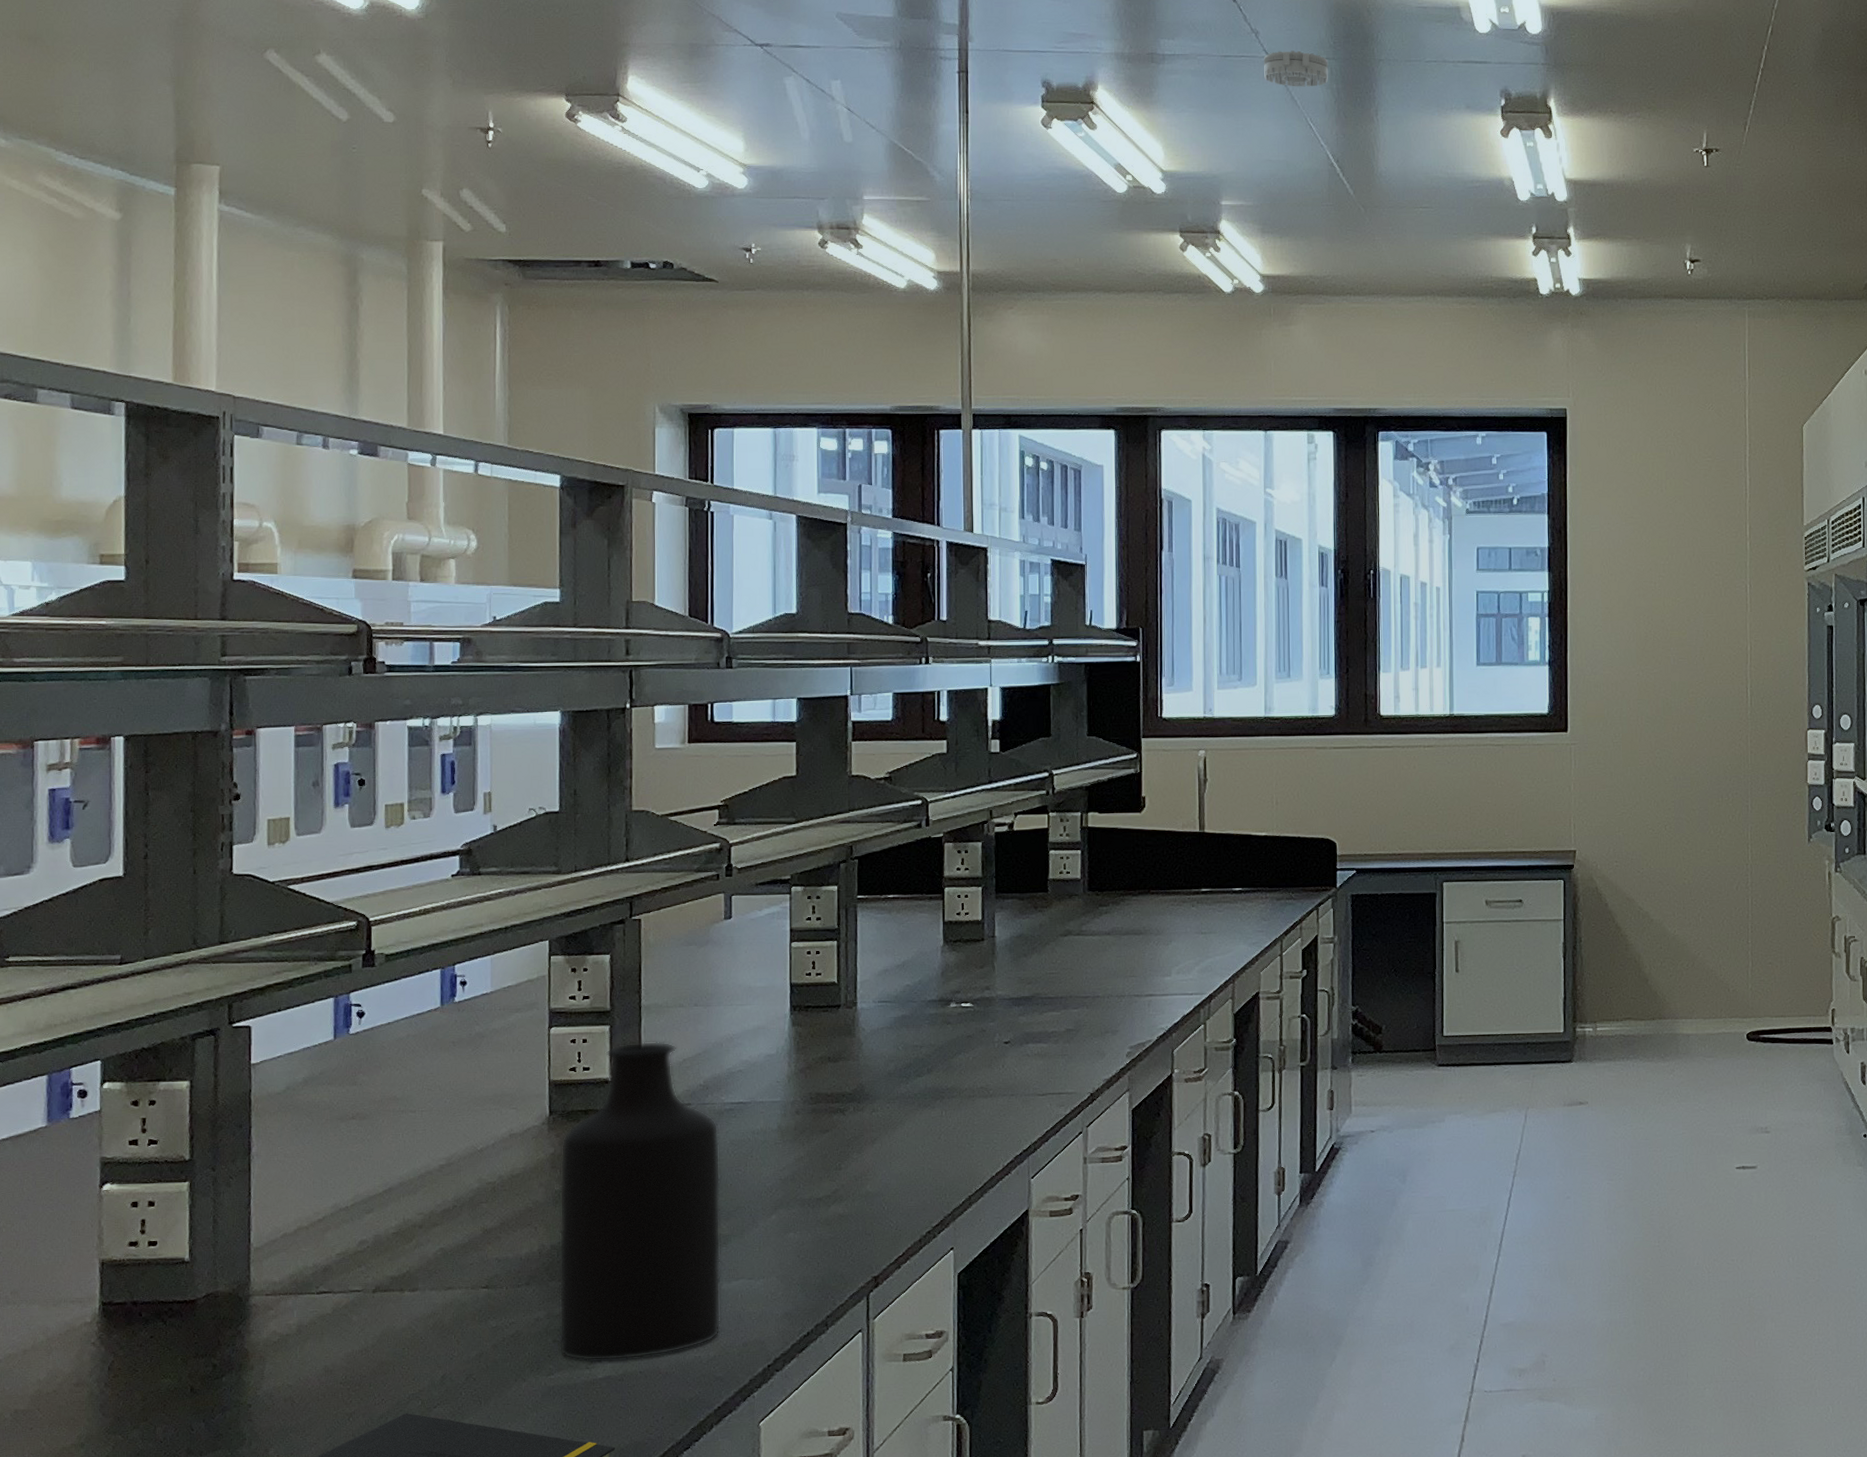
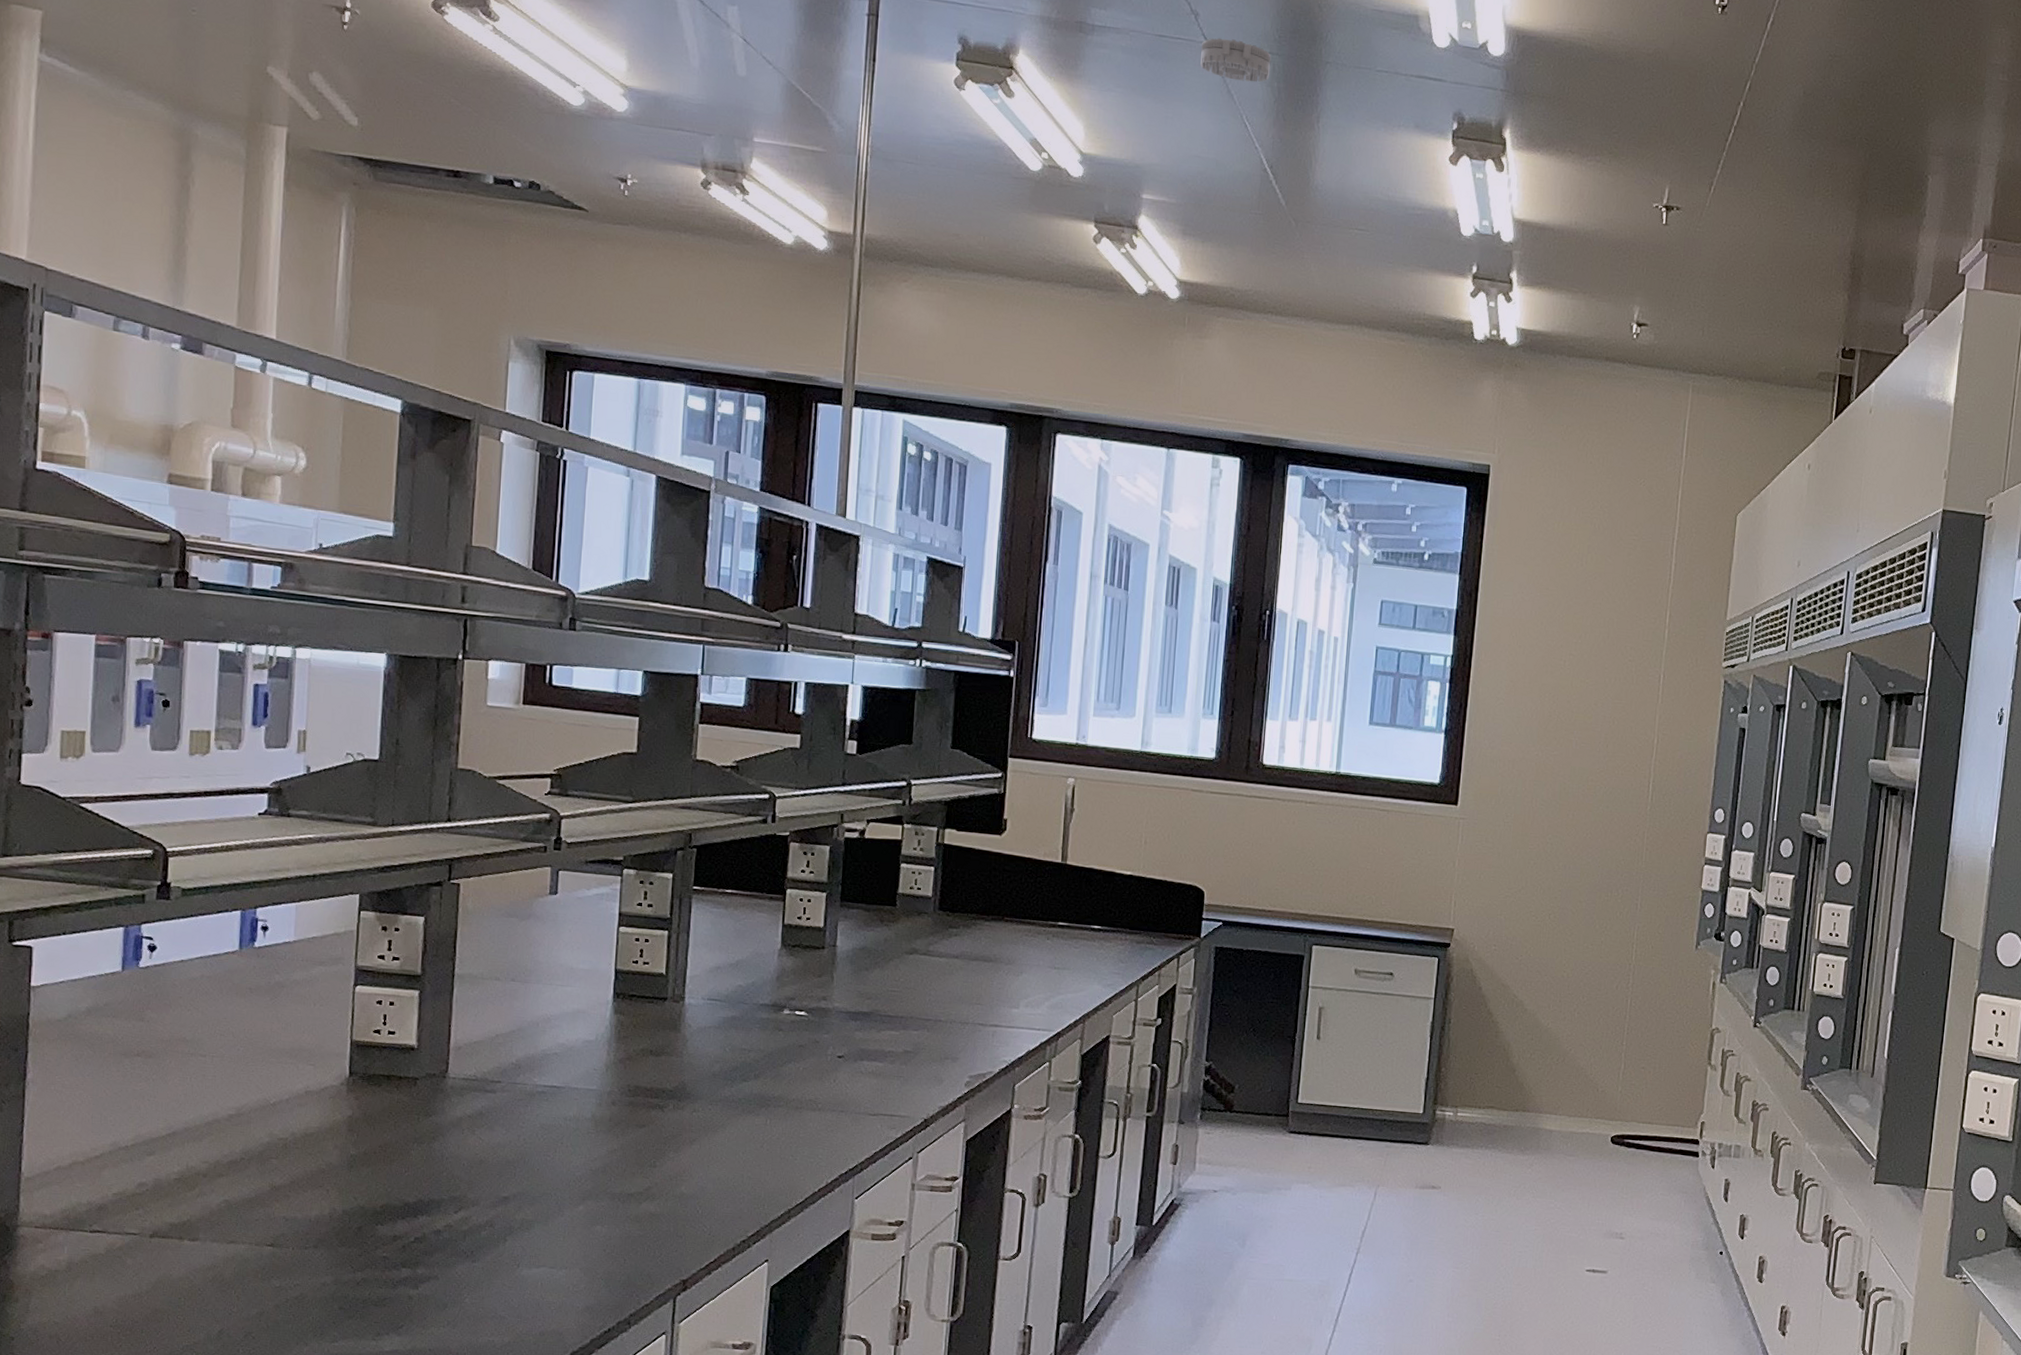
bottle: present [559,1041,721,1362] -> none [345,1011,529,1336]

